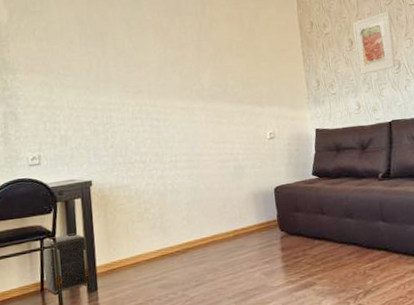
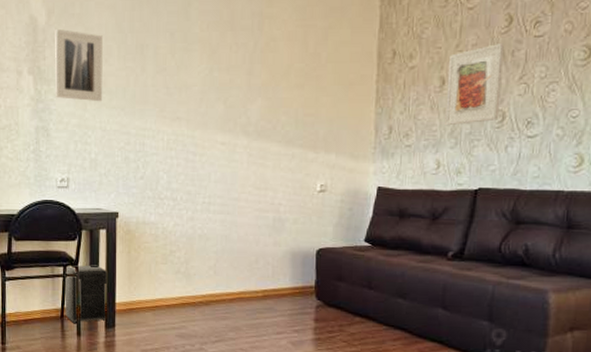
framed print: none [17,24,69,85] -> present [55,28,103,102]

